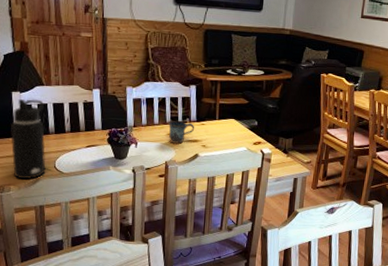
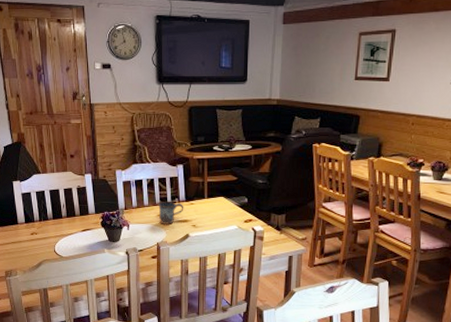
water bottle: present [11,99,46,180] -> none [14,187,47,264]

